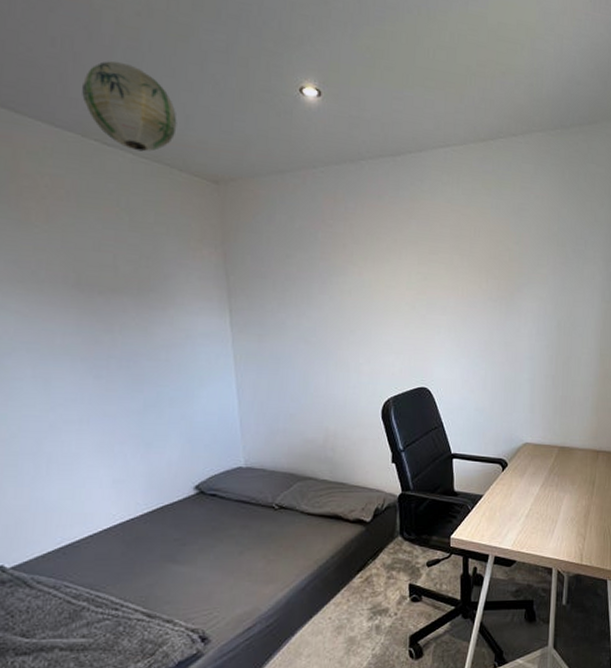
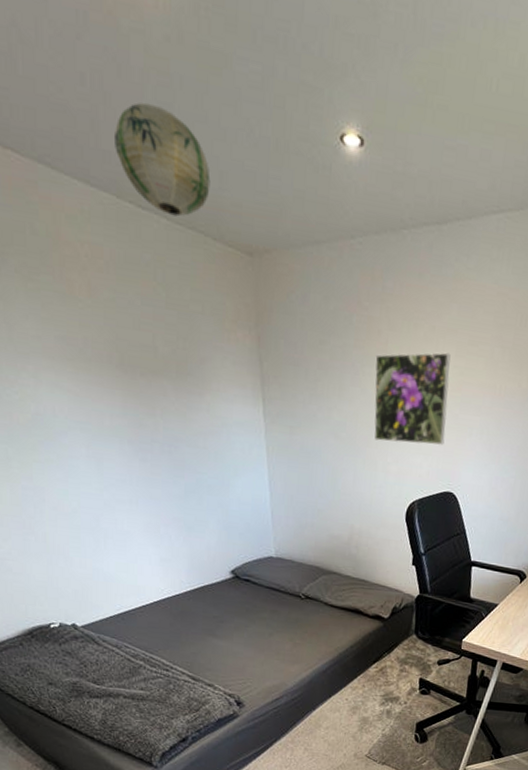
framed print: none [342,261,415,344] -> present [374,352,451,445]

